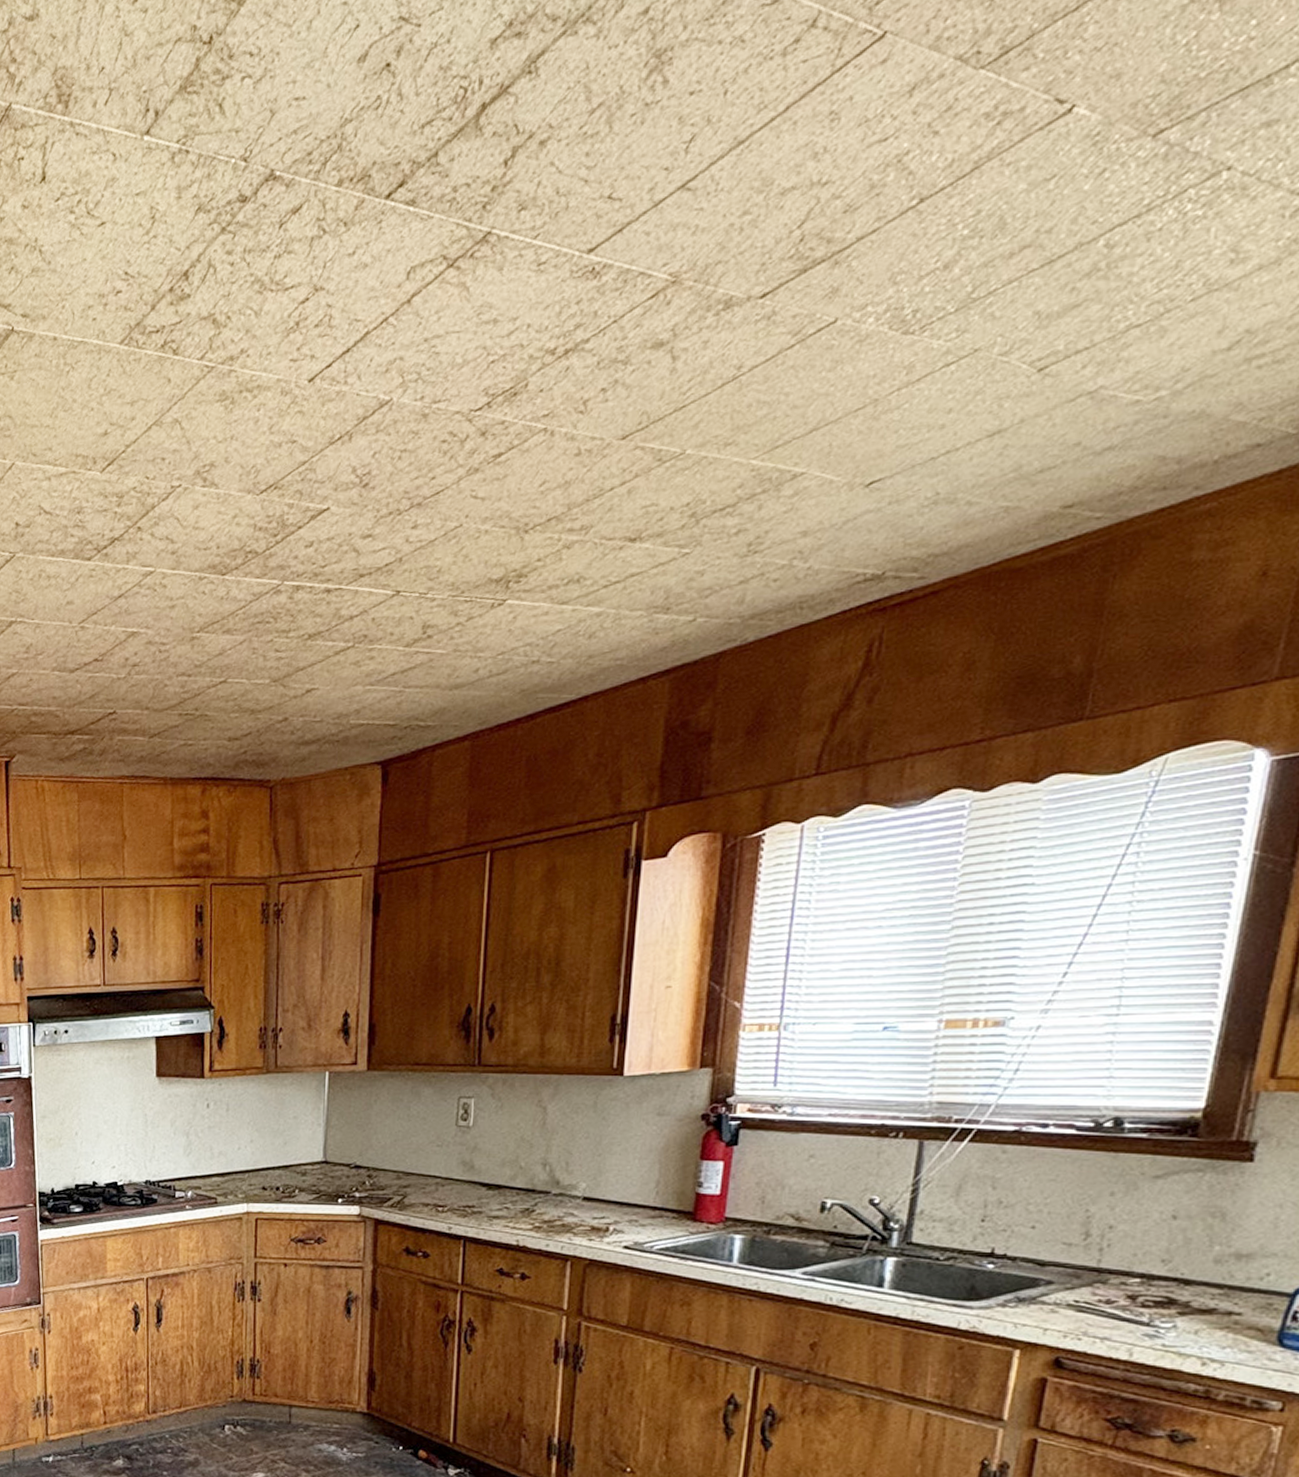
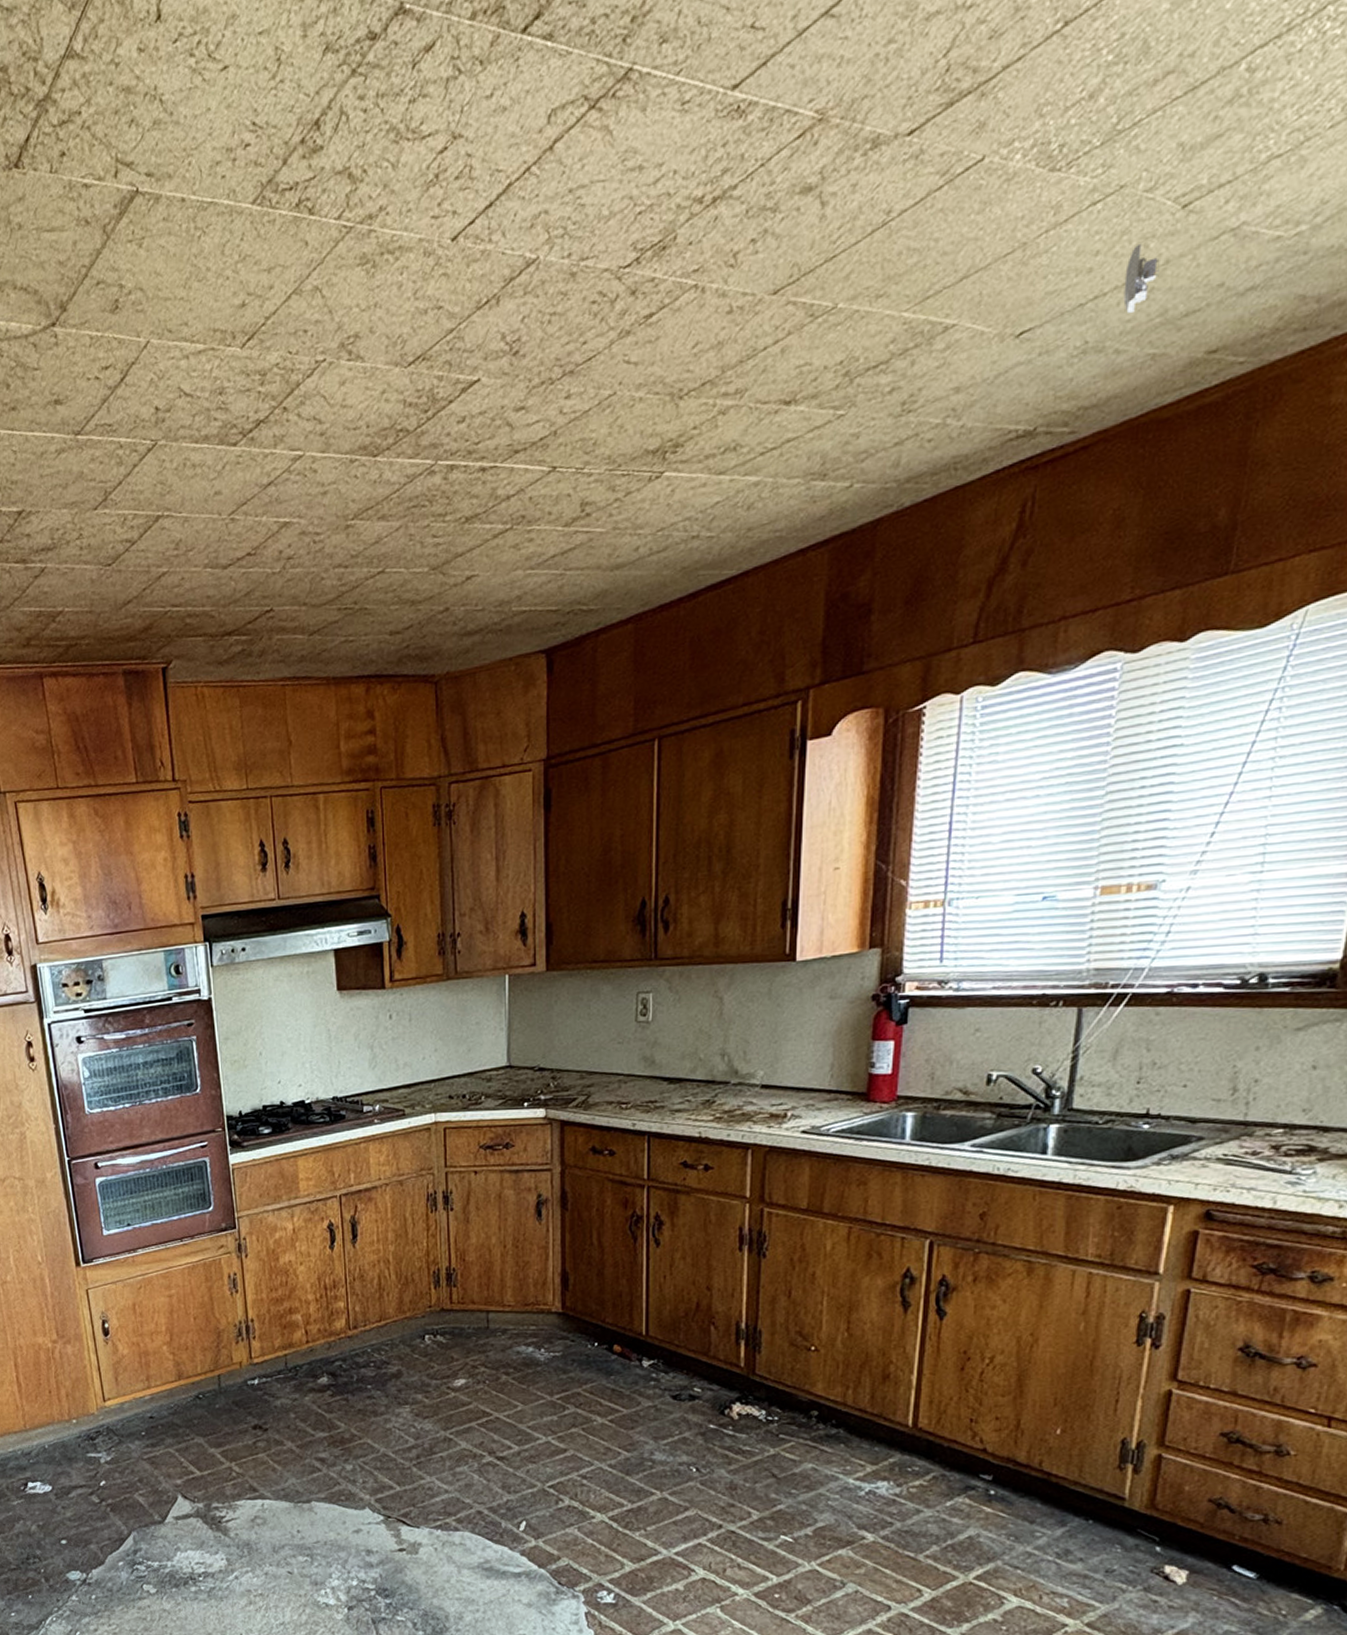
smoke detector: none [976,403,1014,468] -> present [1123,243,1160,313]

